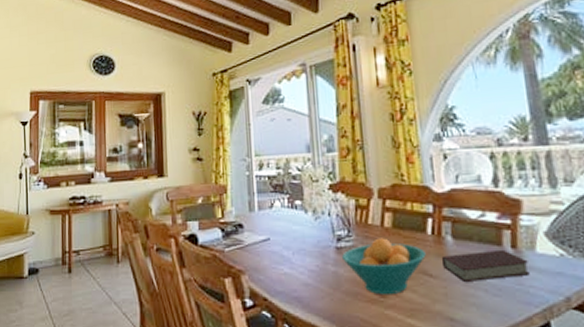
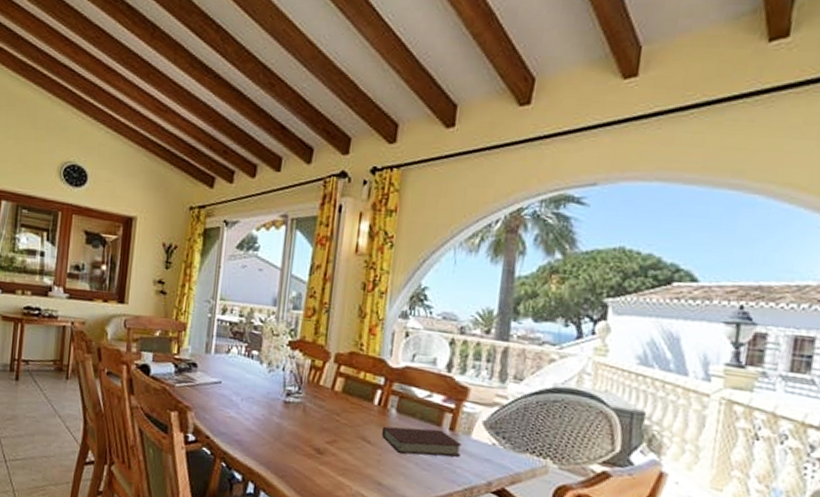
fruit bowl: present [342,238,426,295] -> none [288,399,369,453]

